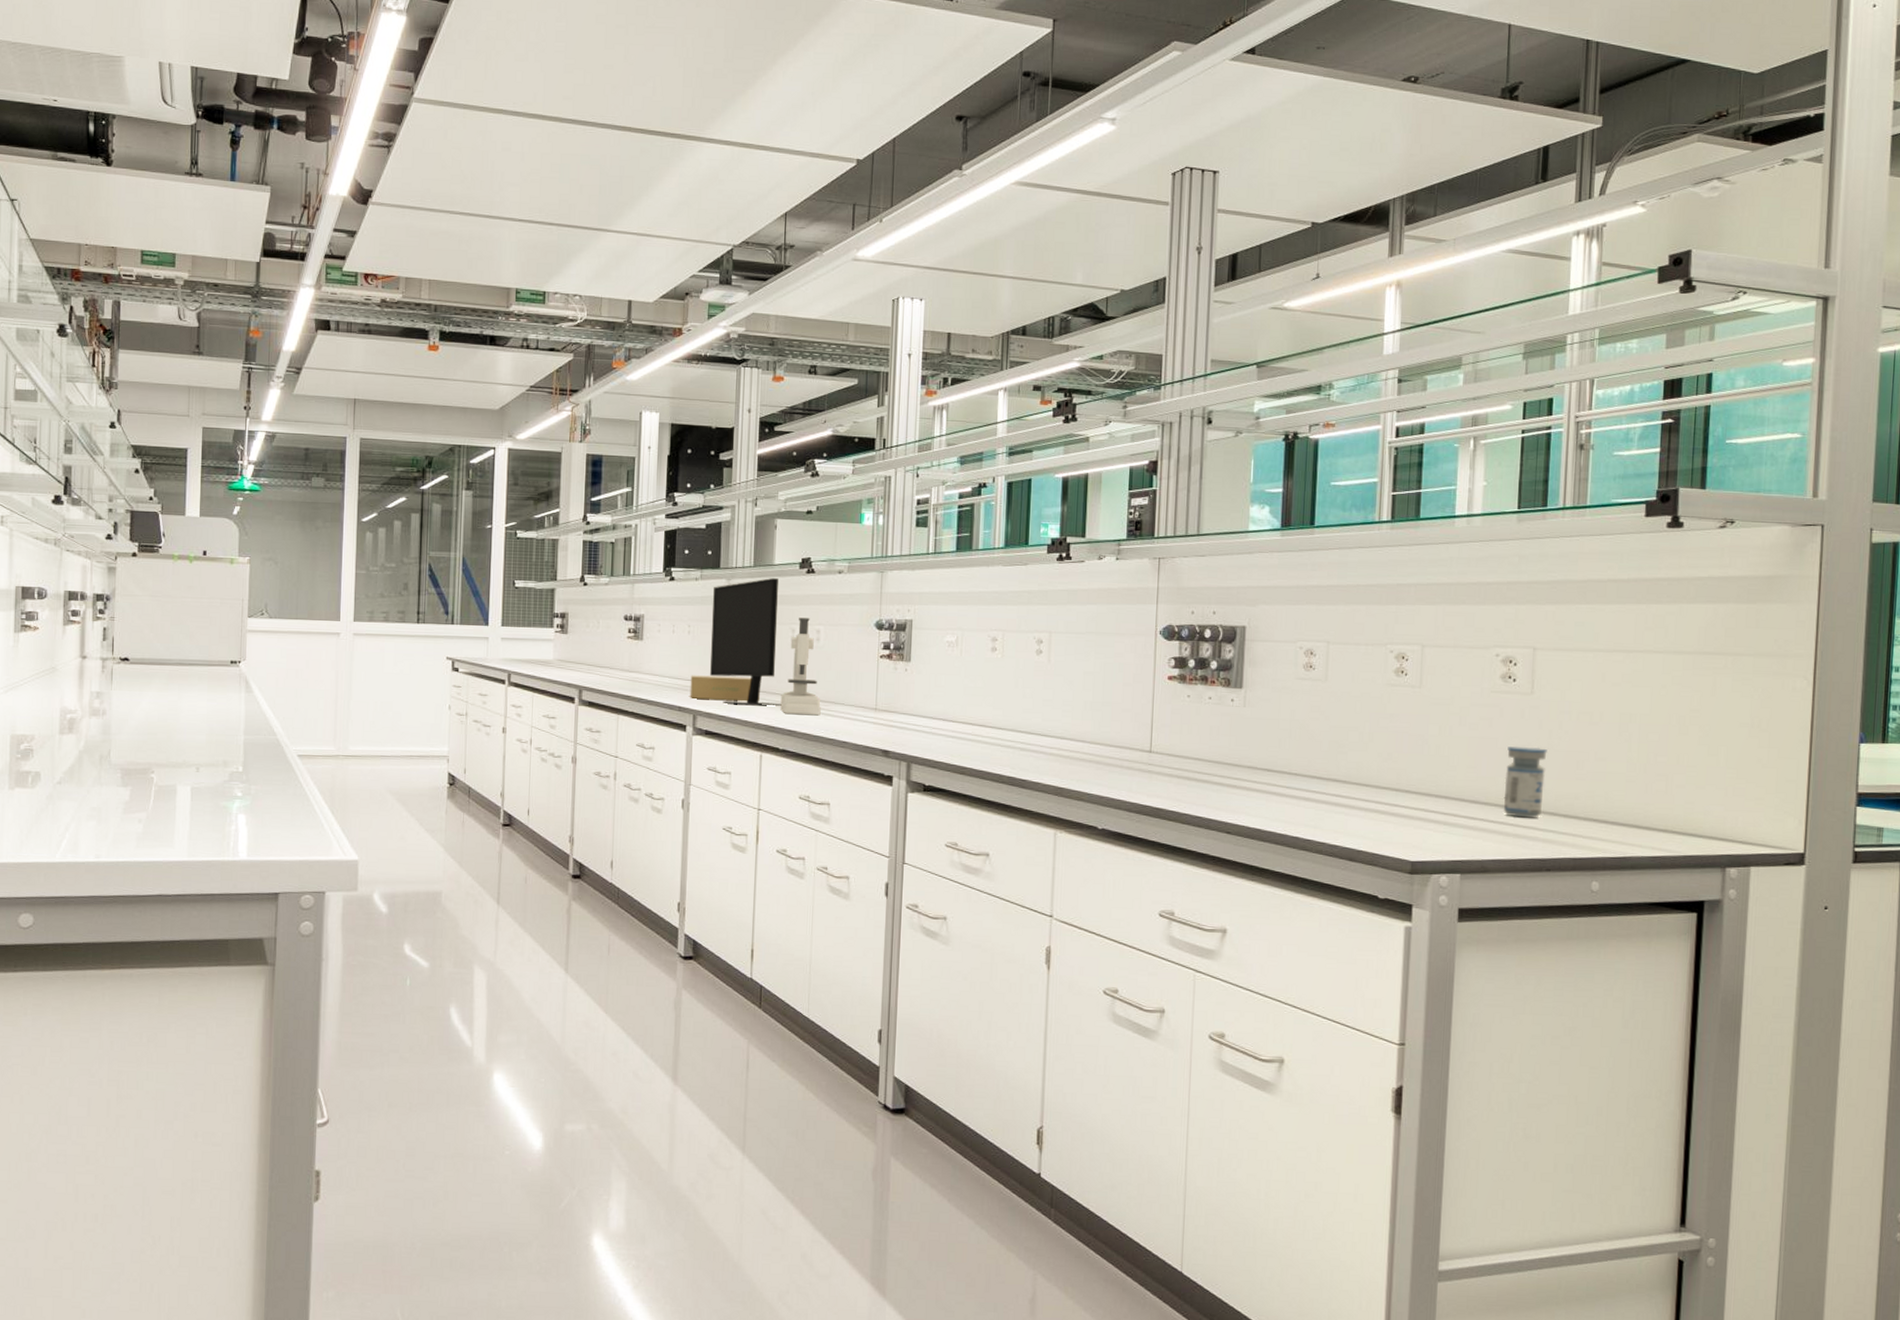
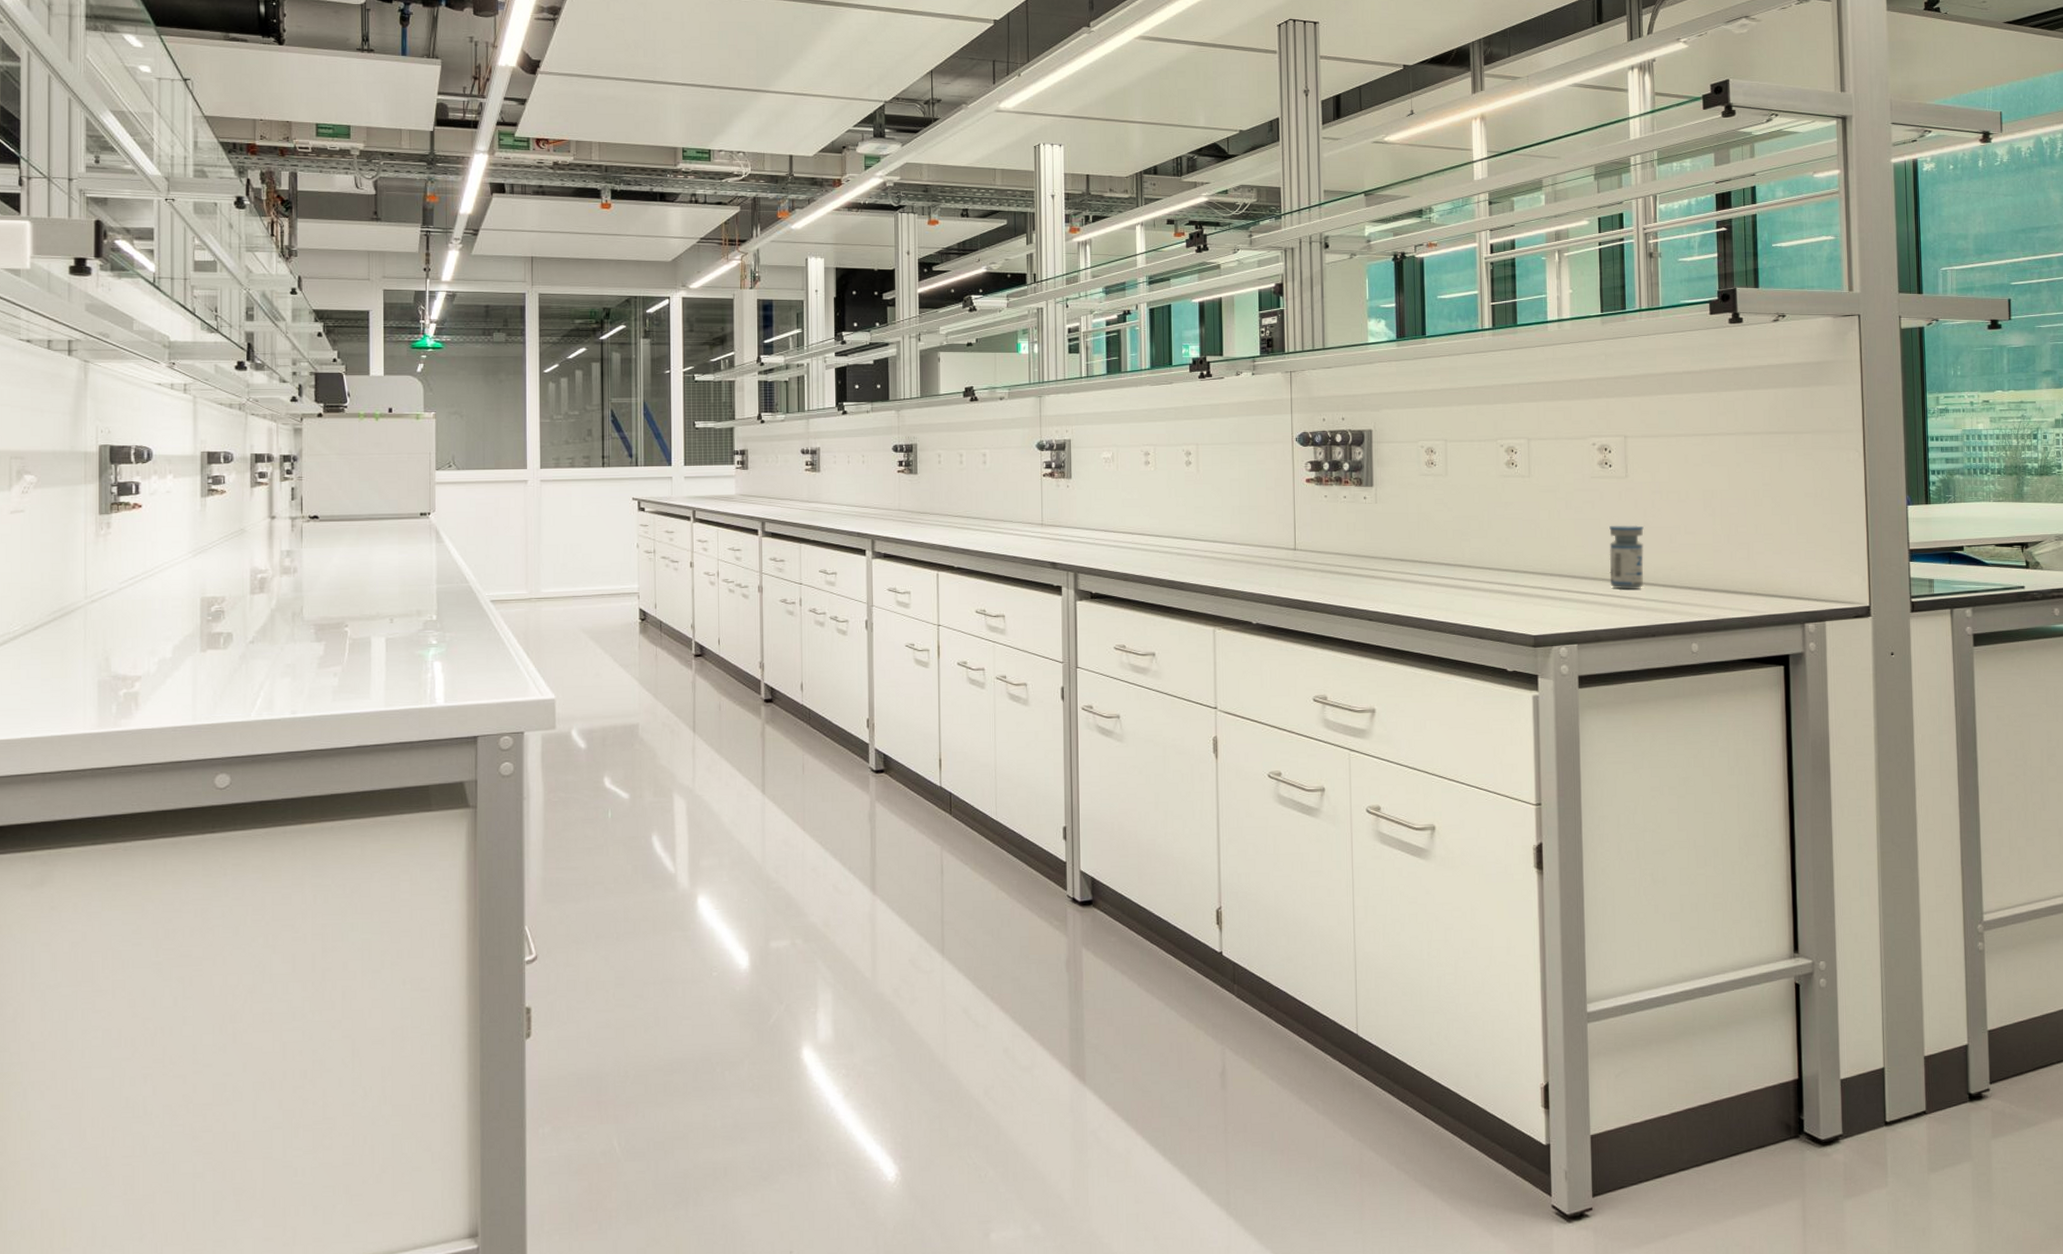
box: present [690,675,760,701] -> none [867,501,933,524]
monitor: present [710,578,782,706] -> none [884,407,954,528]
microscope: present [780,618,821,716] -> none [953,443,991,534]

